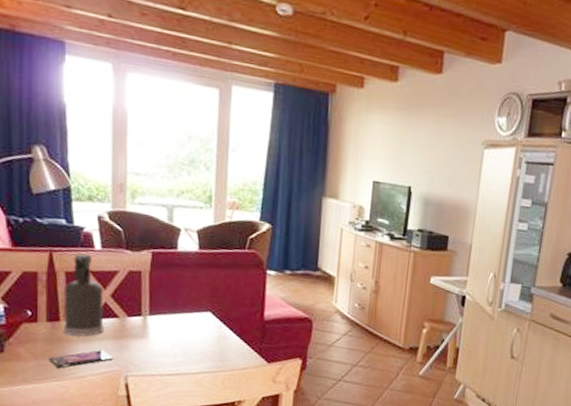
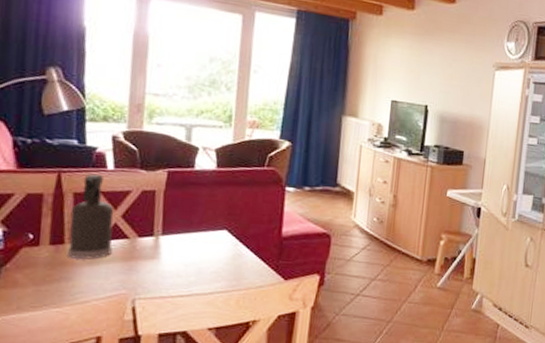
smartphone: present [48,350,113,368] -> none [48,273,120,294]

